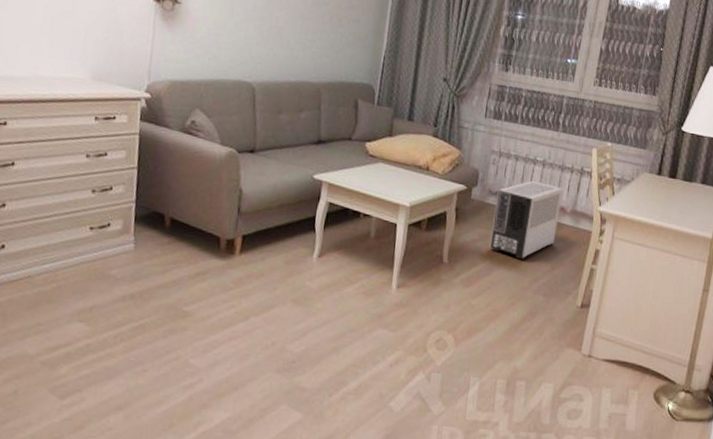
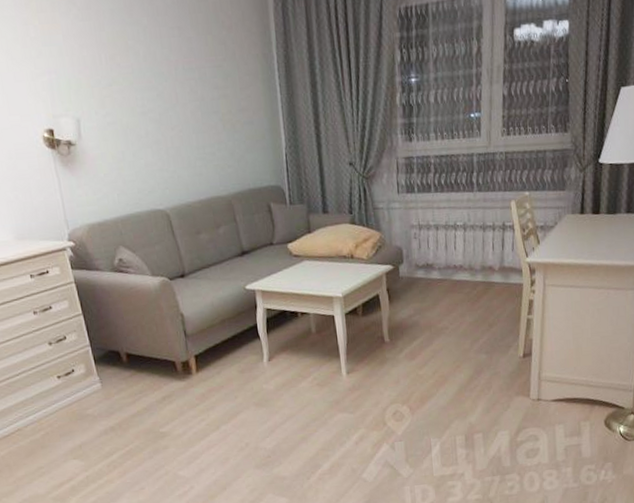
air purifier: present [489,180,563,260] -> none [424,246,488,325]

